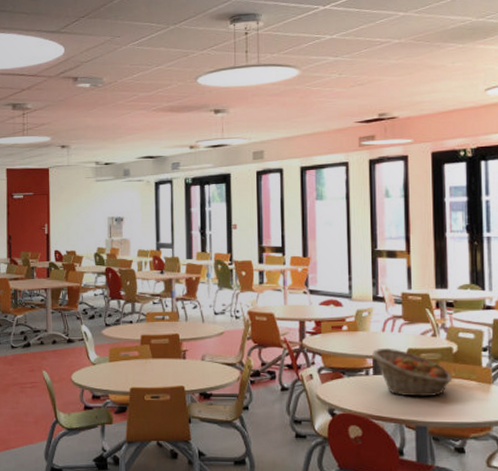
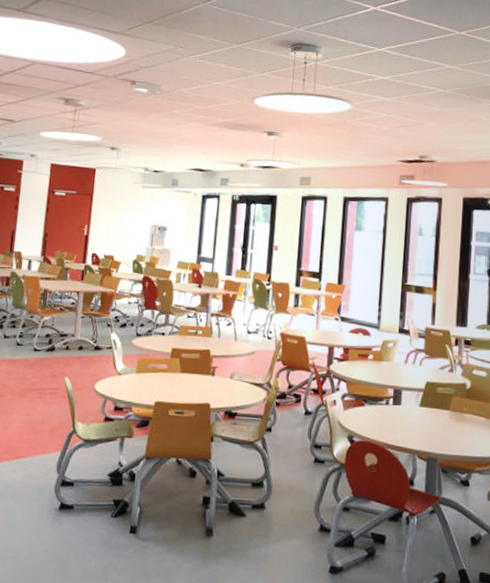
fruit basket: present [372,348,453,397] -> none [394,379,464,430]

